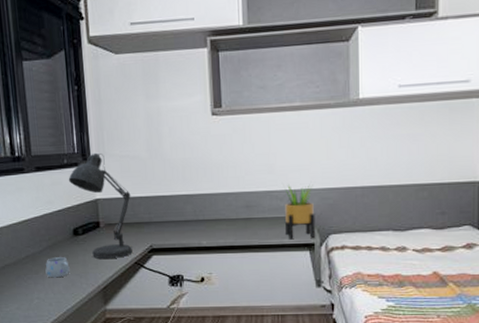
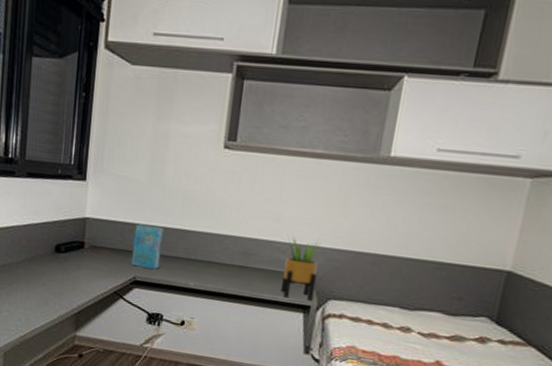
mug: present [45,257,70,278] -> none [20,271,46,293]
desk lamp: present [68,152,132,259] -> none [59,168,123,284]
cover: none [144,195,172,236] -> present [131,224,165,270]

